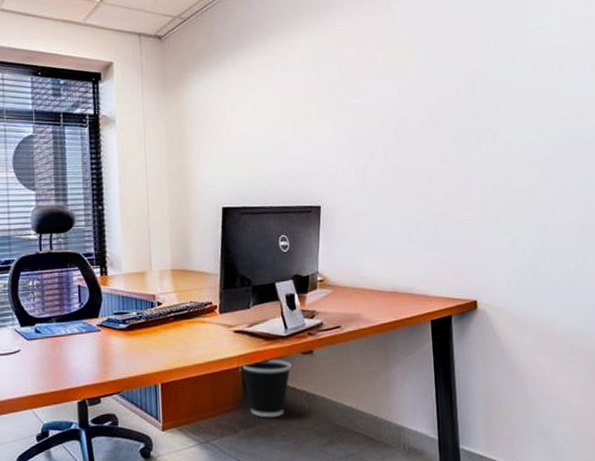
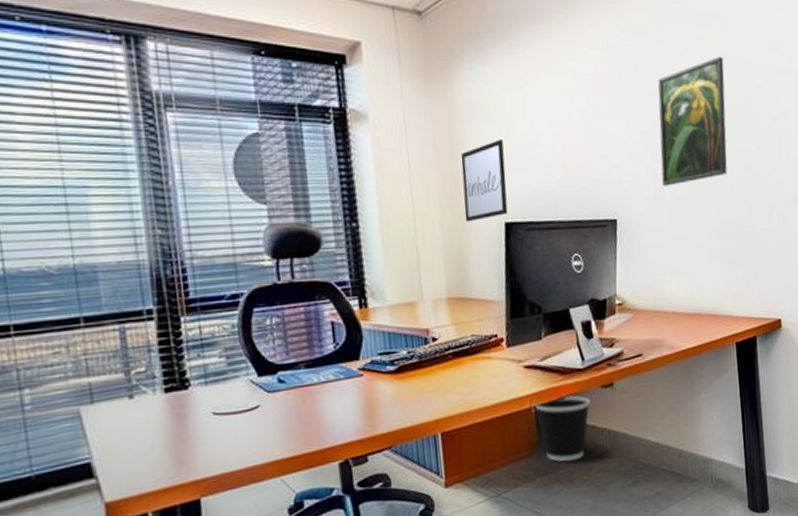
wall art: none [188,138,225,207] -> present [460,140,508,222]
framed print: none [362,62,426,177] -> present [658,56,727,186]

